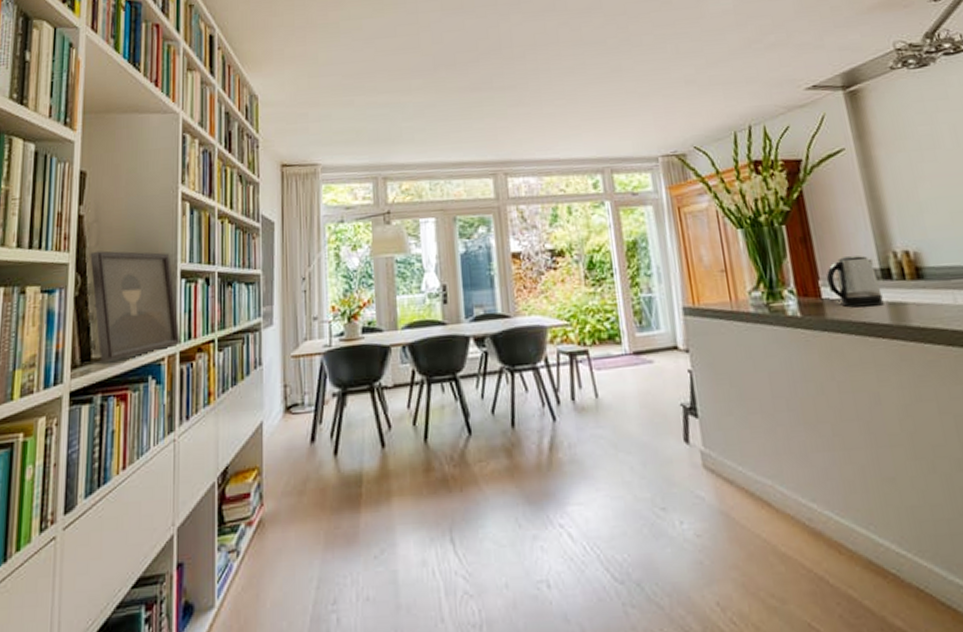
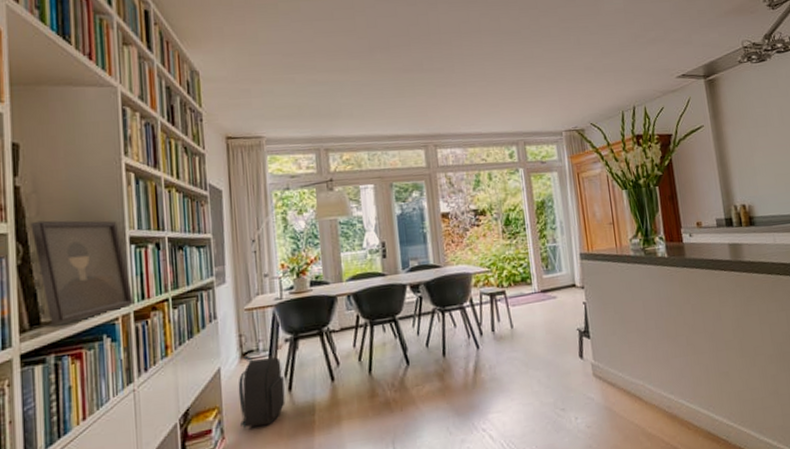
backpack: none [279,410,330,496] -> present [238,355,286,429]
kettle: present [826,255,884,309] -> none [686,208,726,249]

